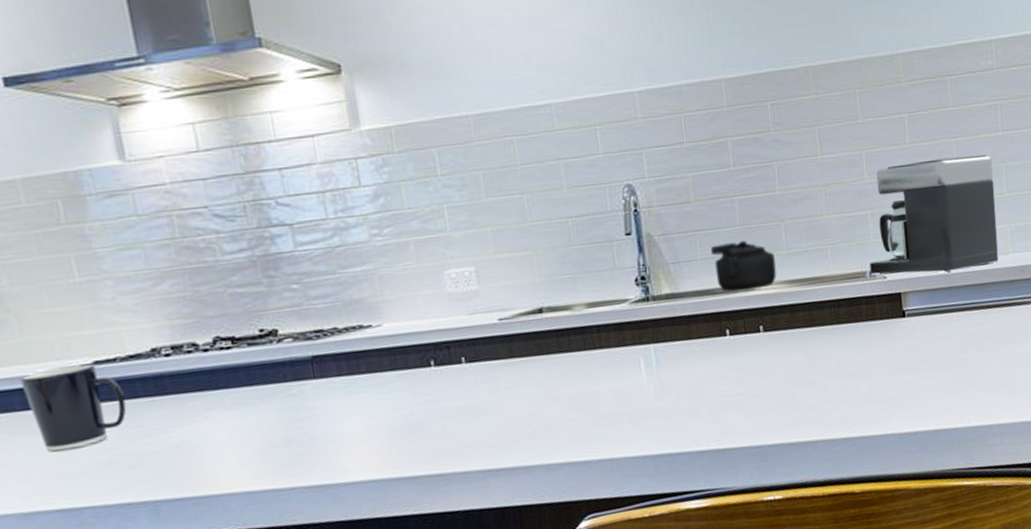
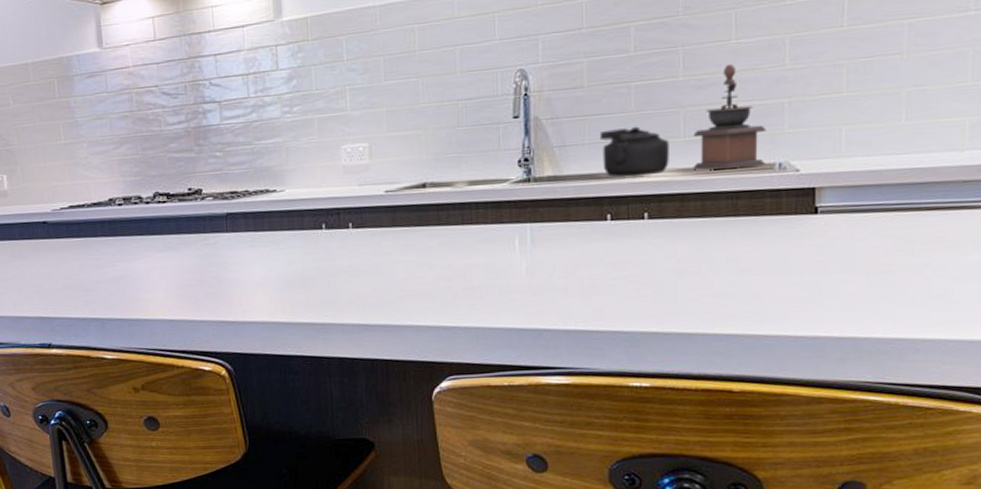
mug: present [19,363,127,453] -> none [20,207,89,274]
coffee grinder: none [794,179,859,281] -> present [693,64,766,170]
coffee maker: present [869,154,998,275] -> none [780,37,956,168]

